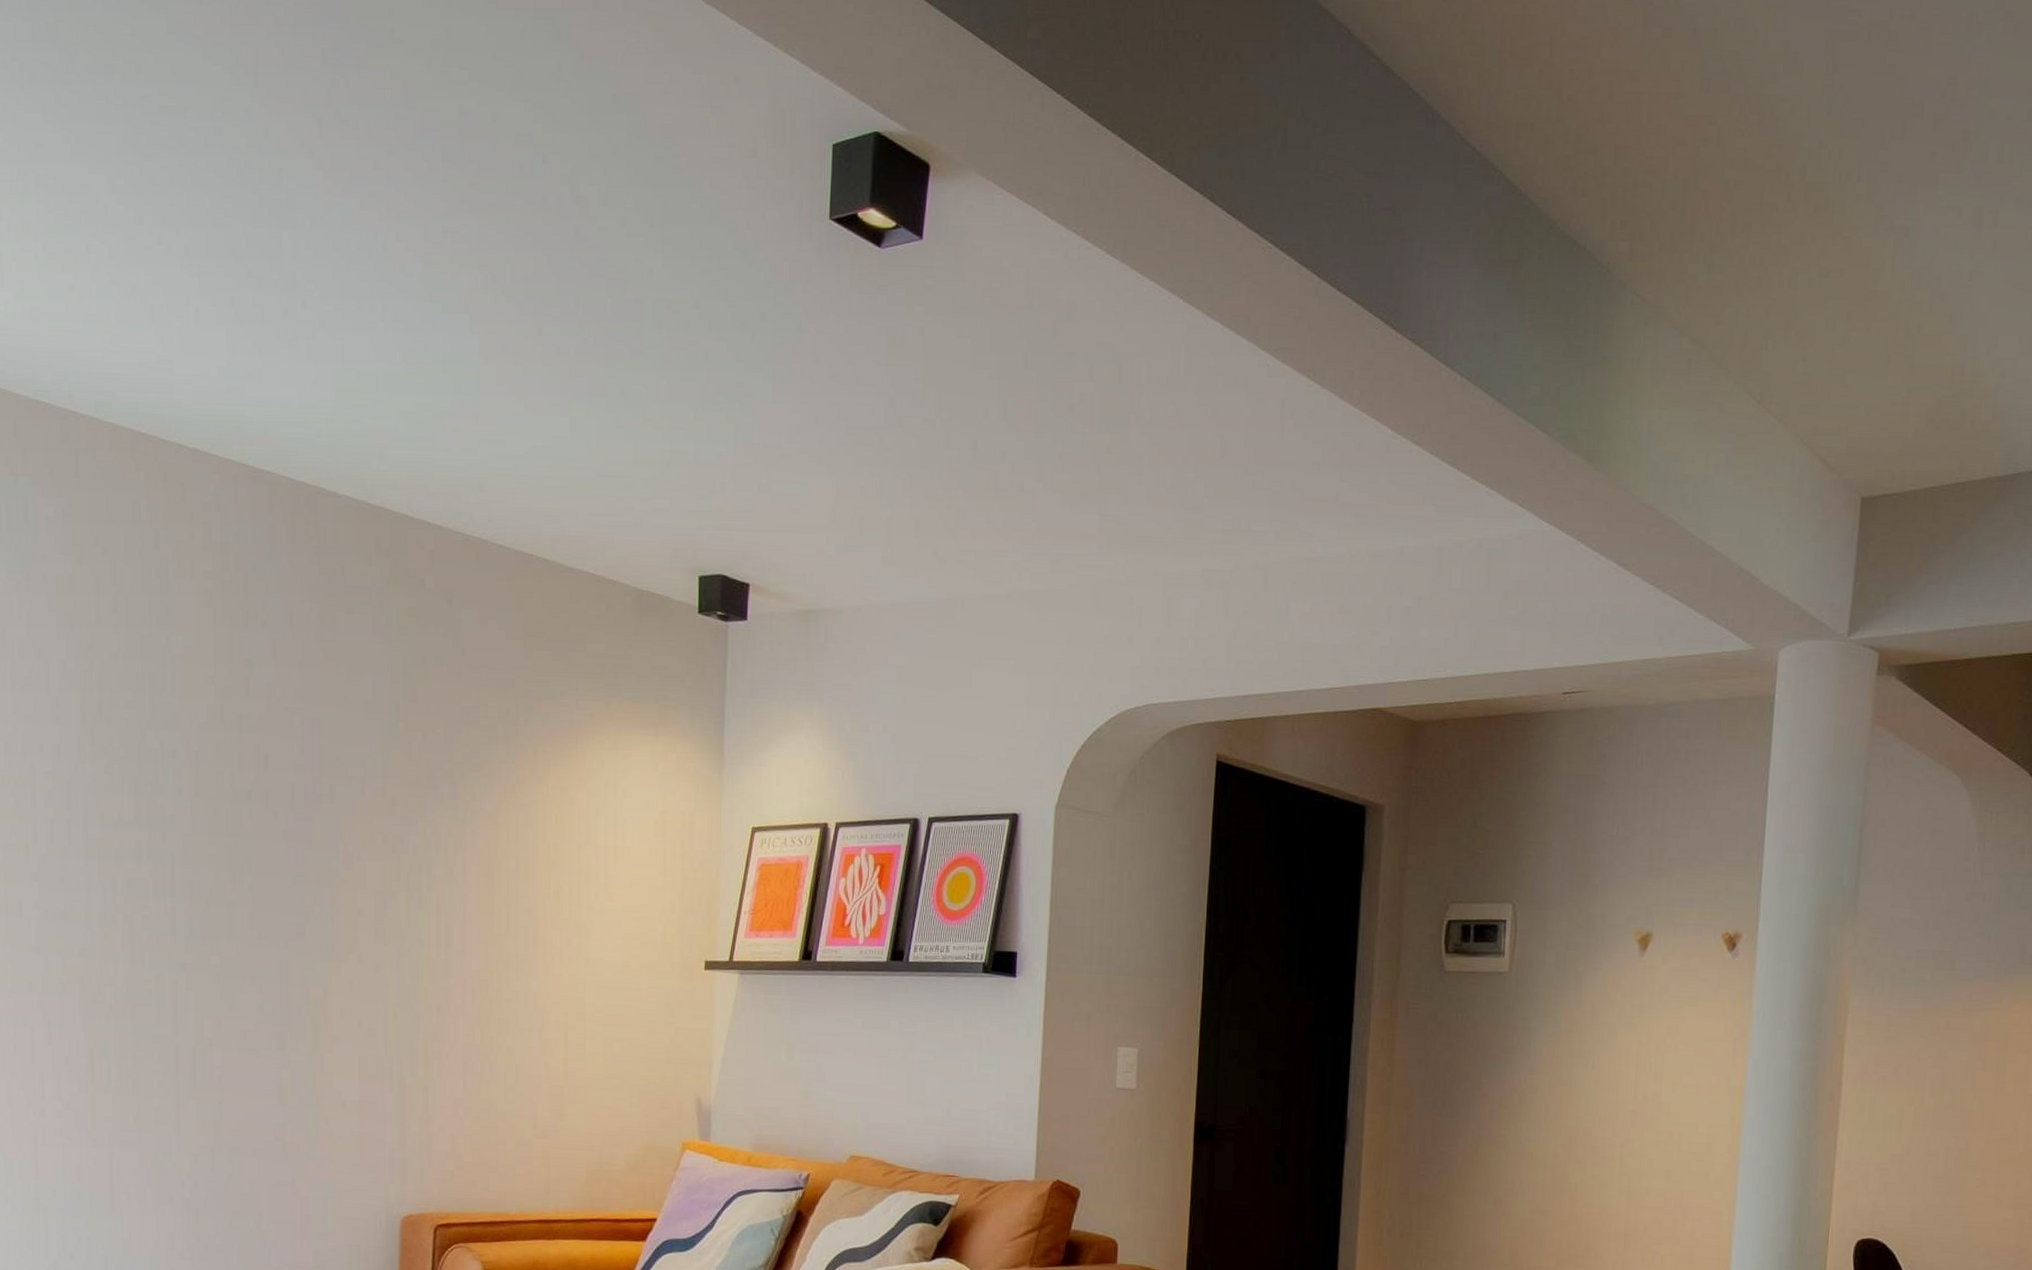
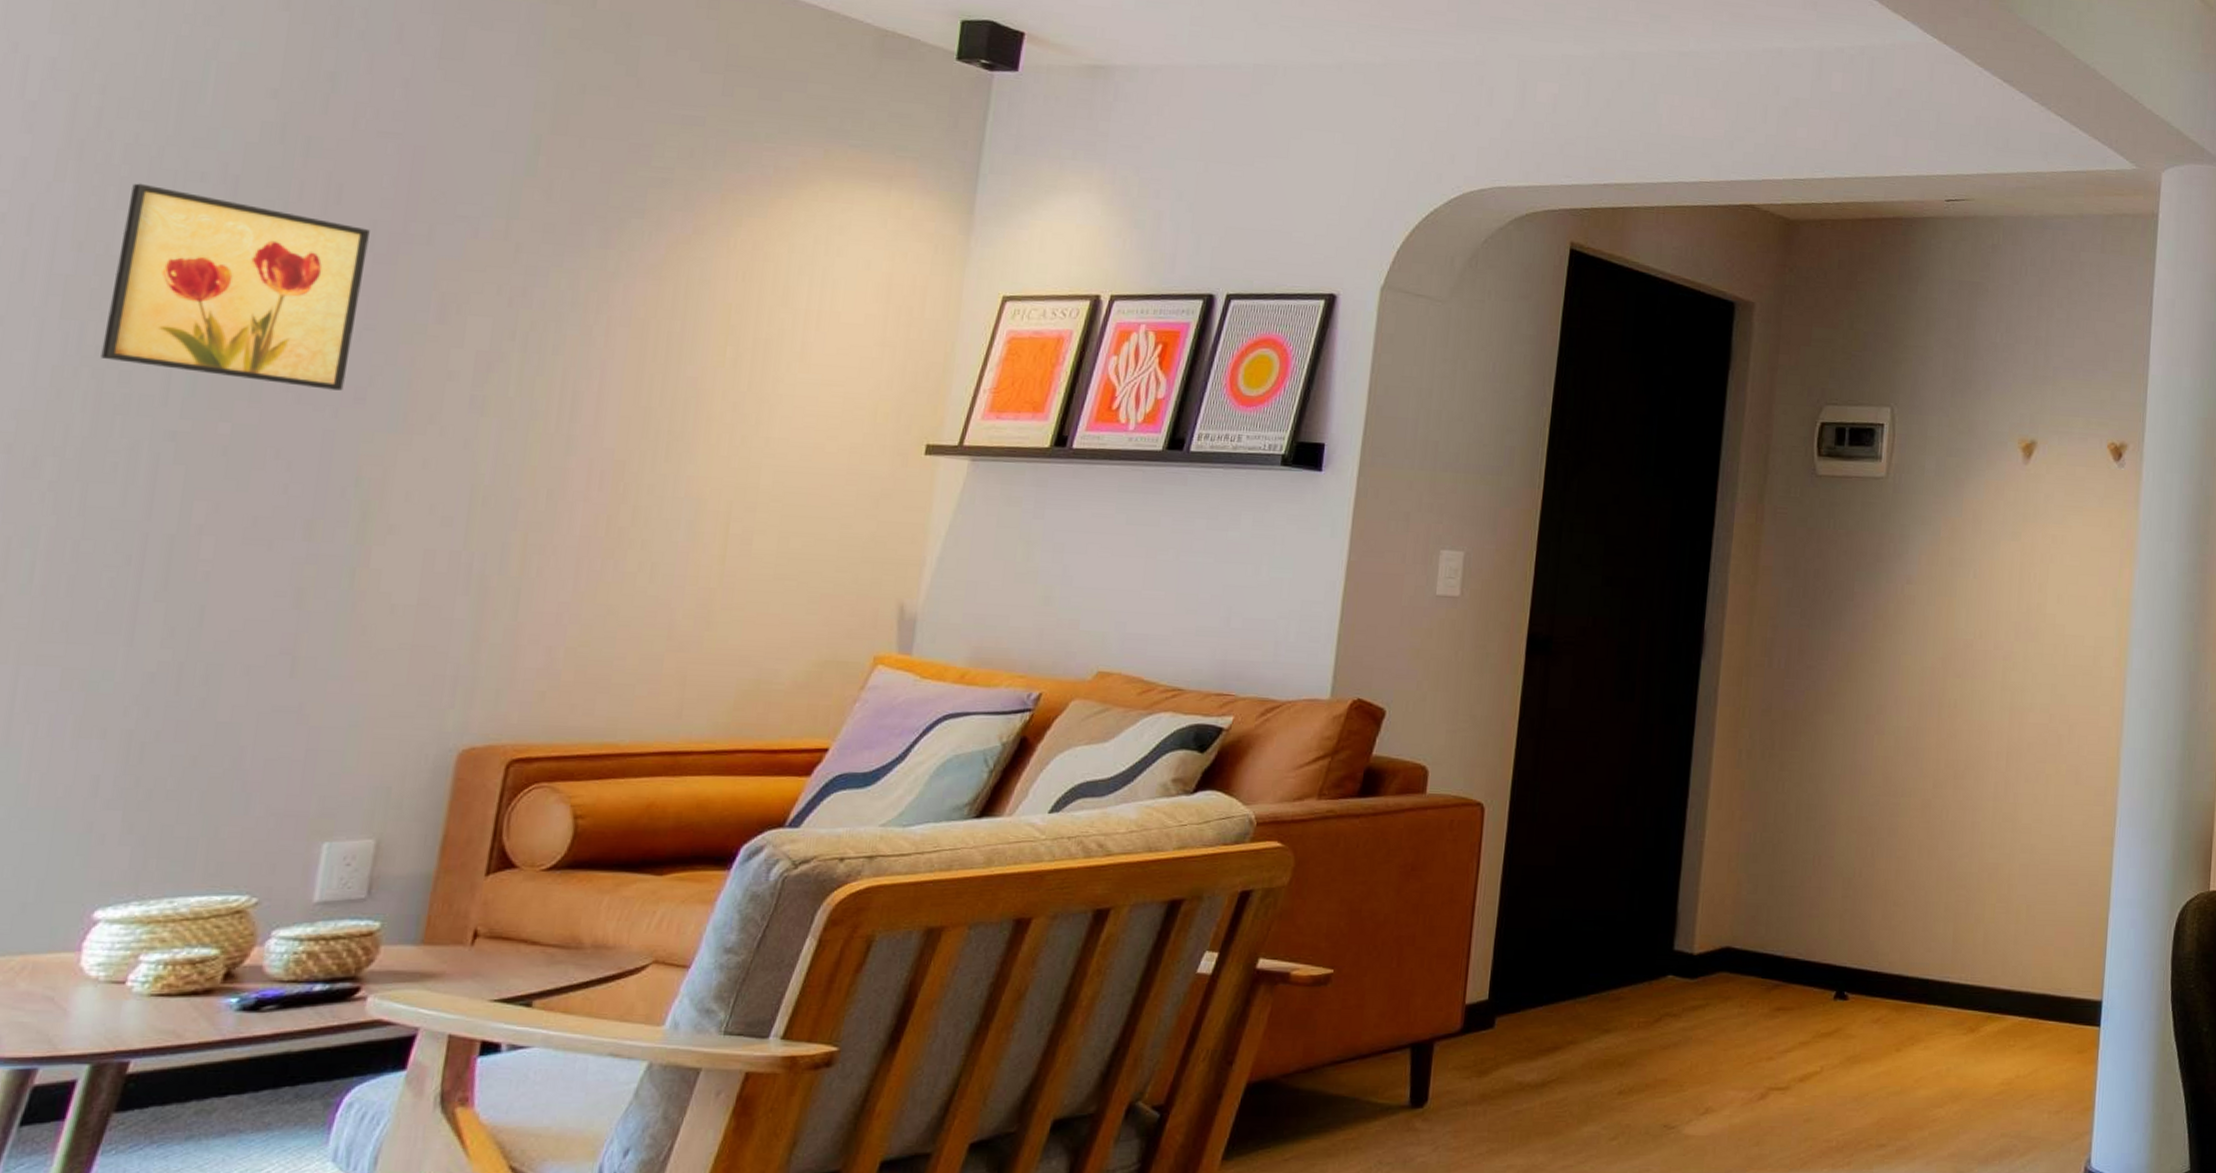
wall art: none [128,761,291,927] -> present [100,183,370,391]

